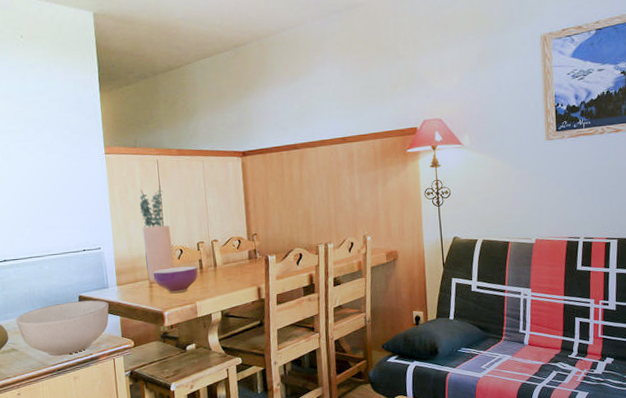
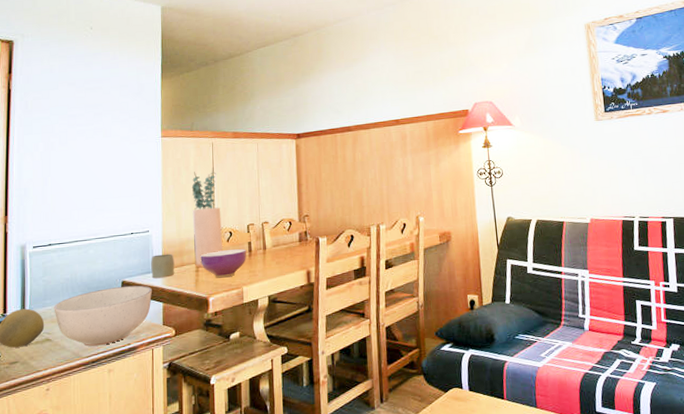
mug: none [104,270,129,294] -> present [150,253,175,279]

